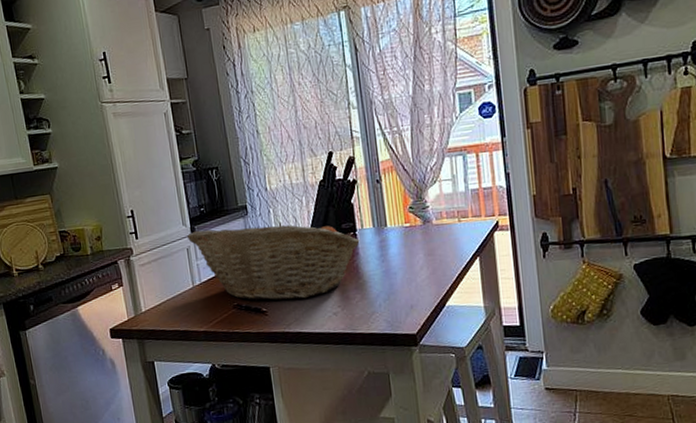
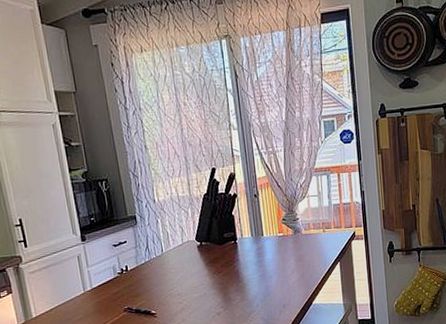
fruit basket: present [188,222,360,301] -> none [78,231,240,304]

